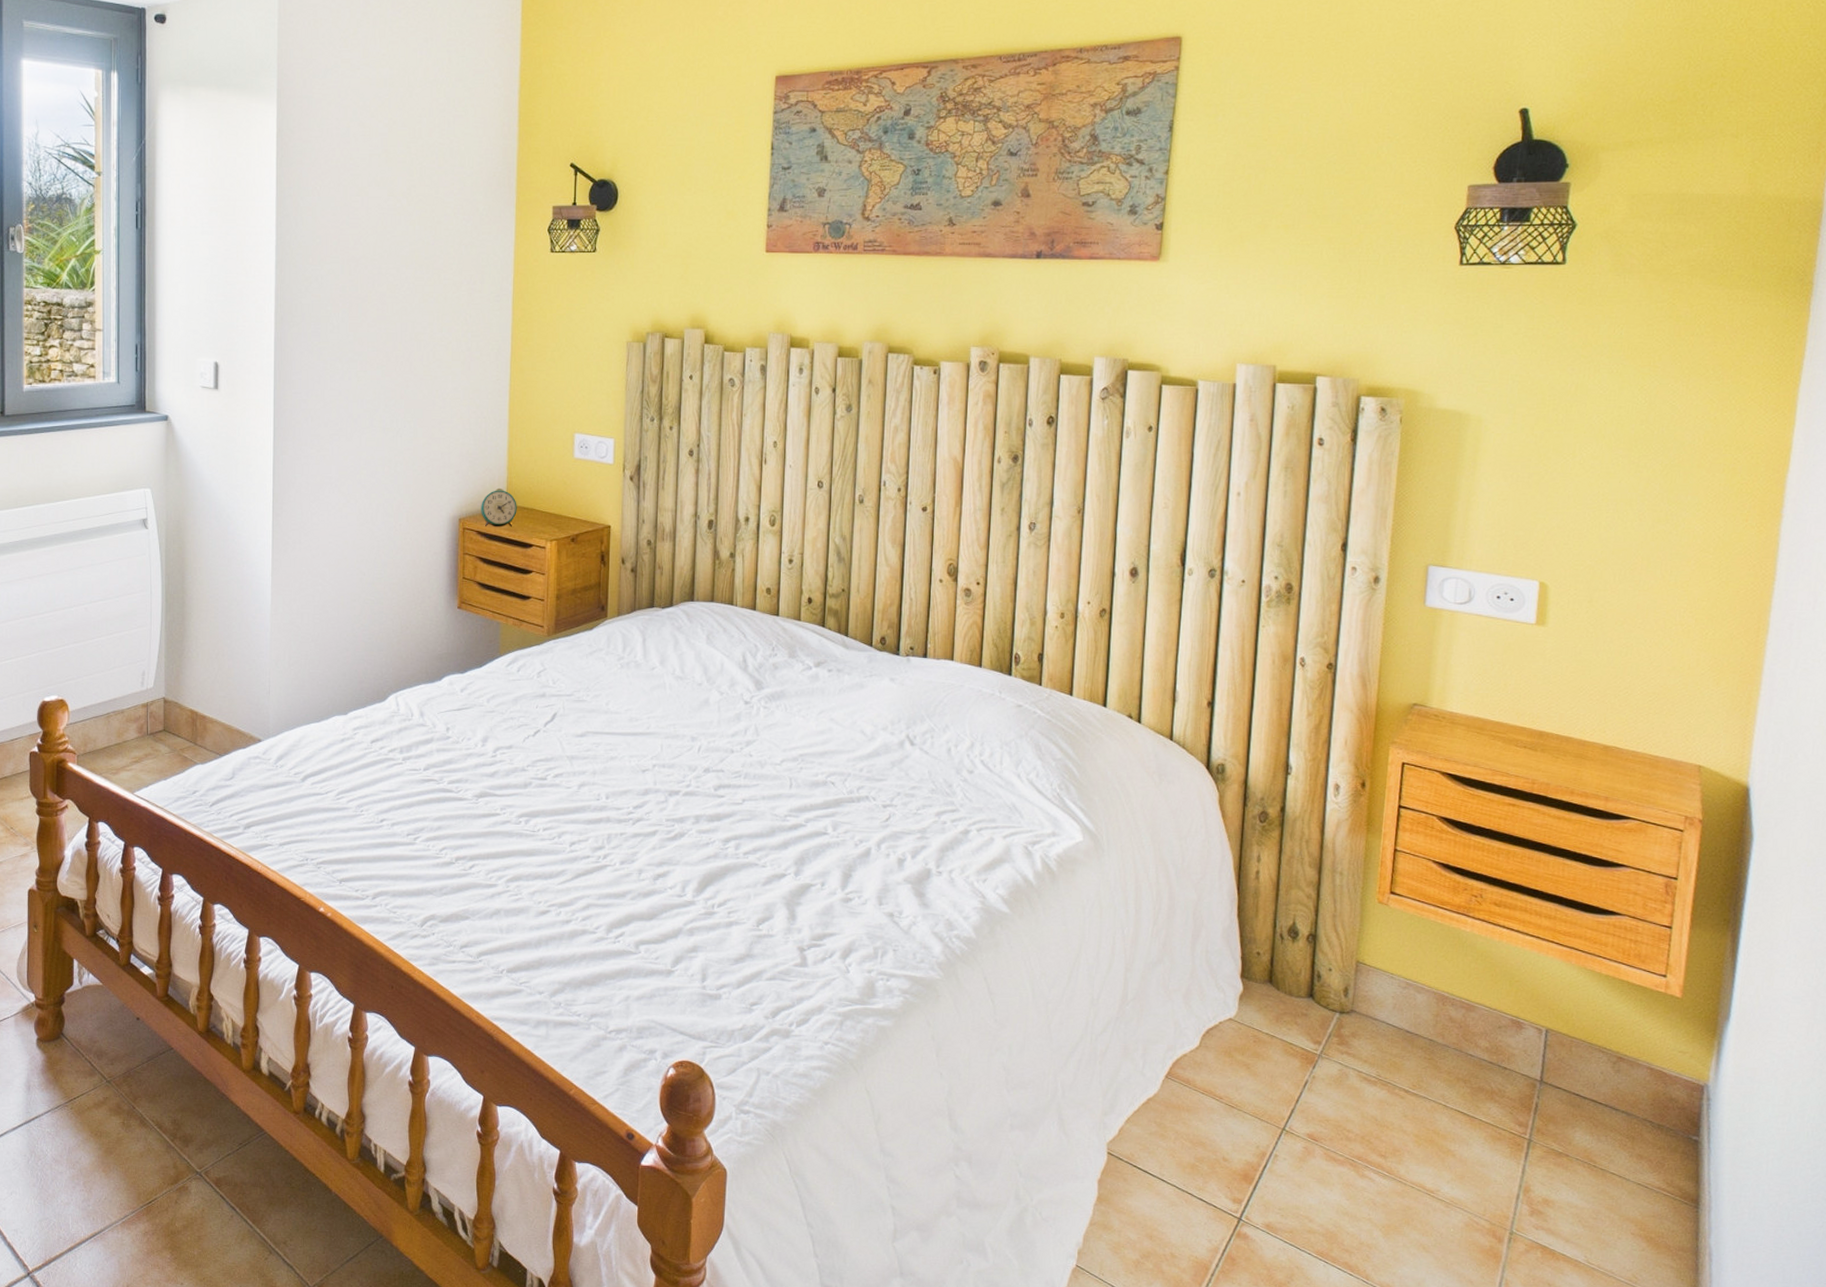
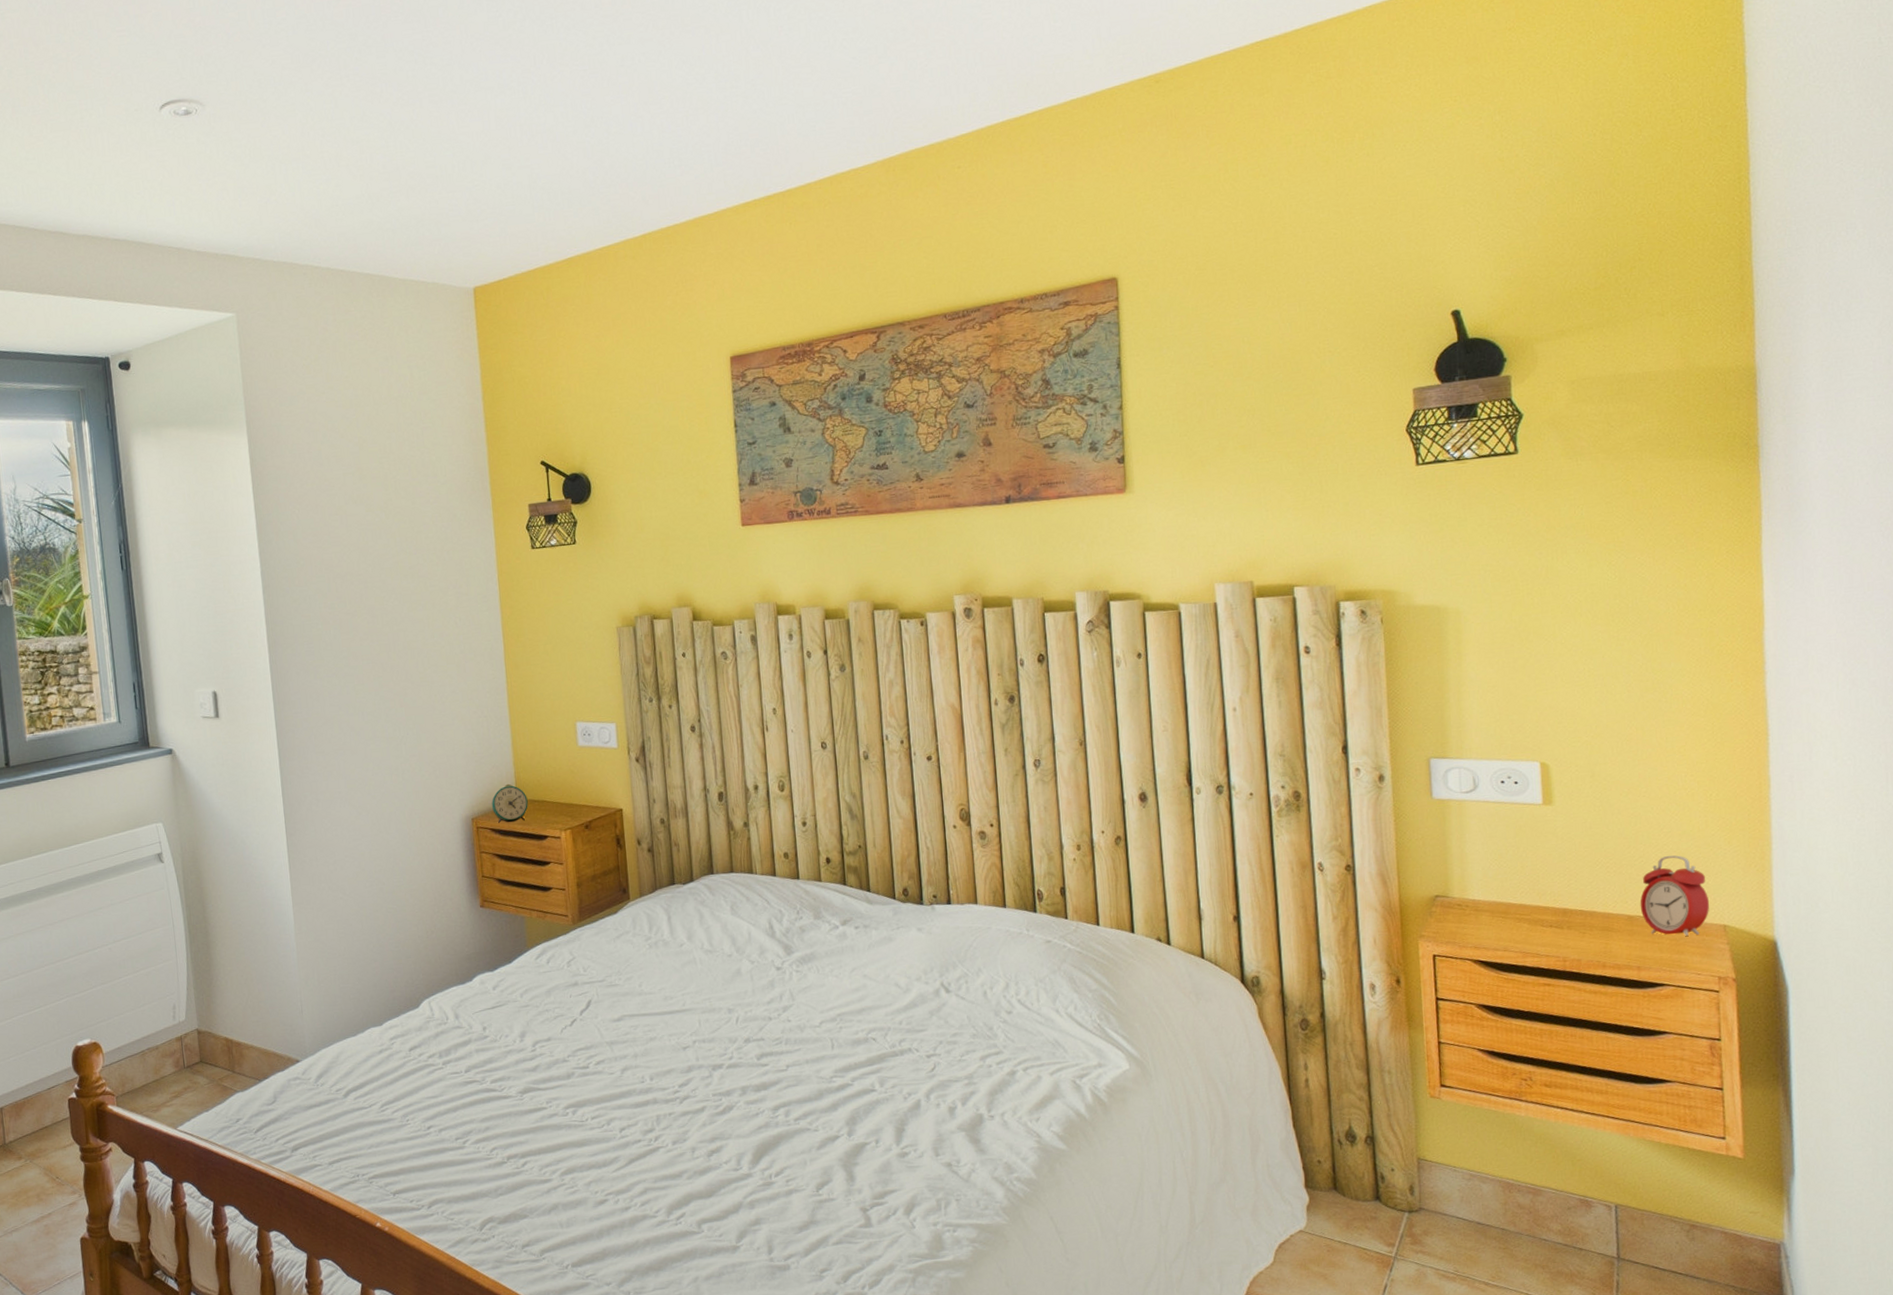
alarm clock: none [1617,690,1688,773] -> present [1640,855,1710,936]

